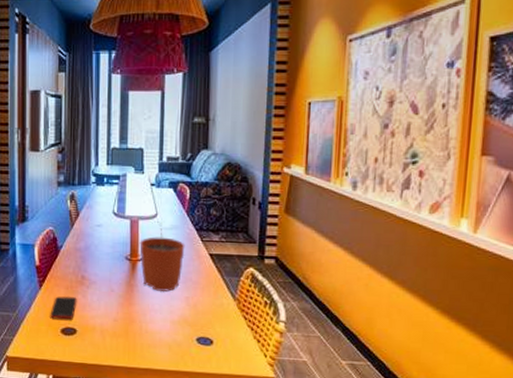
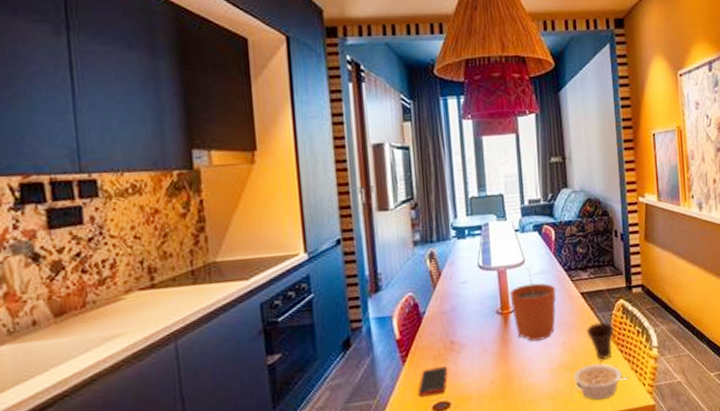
legume: none [193,324,249,361] -> present [573,363,628,400]
cup: none [211,285,240,323] -> present [587,322,614,360]

